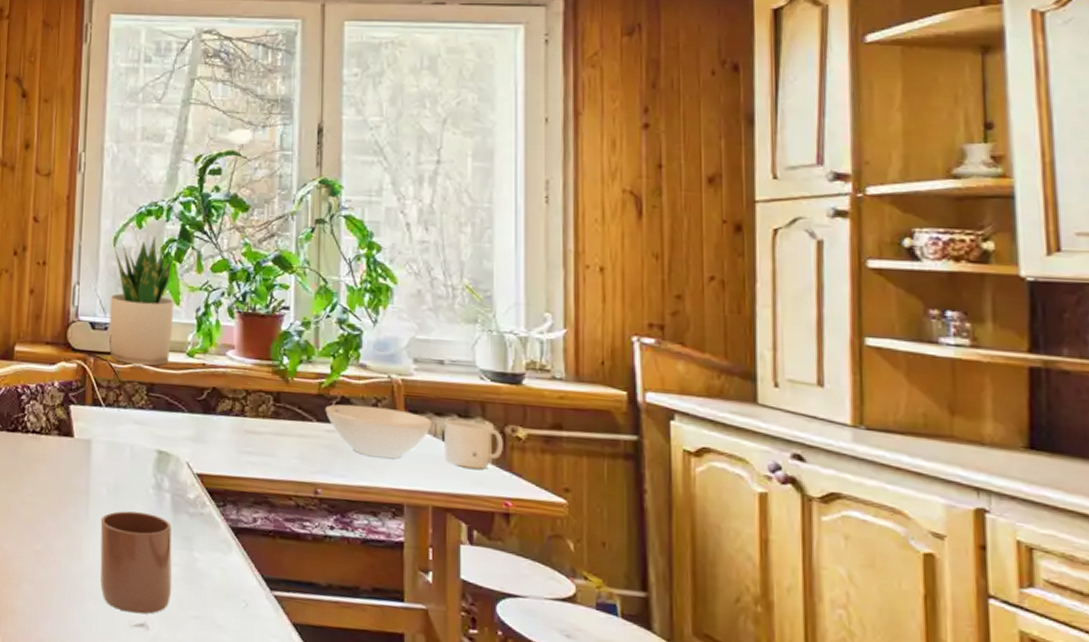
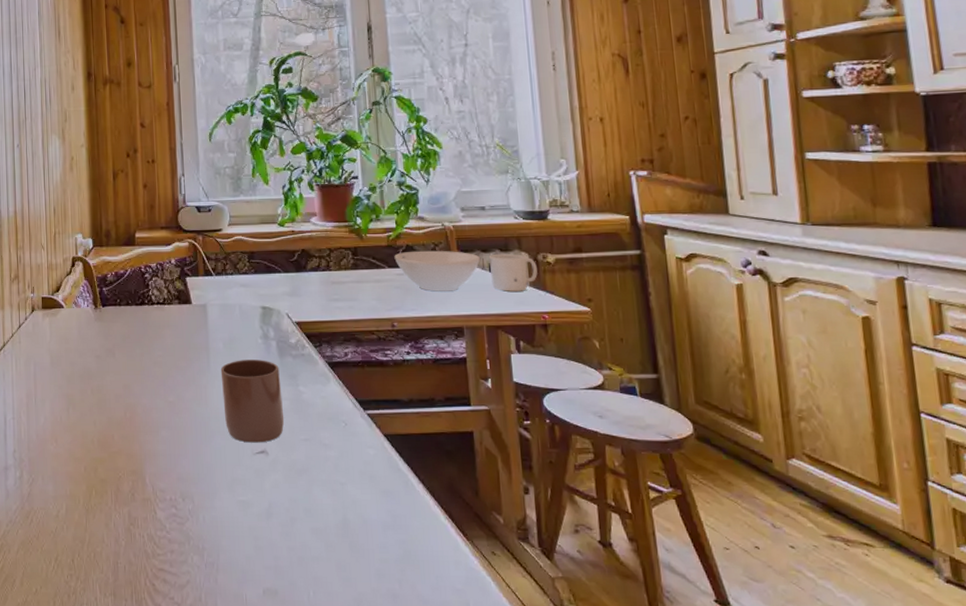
planter: present [108,237,174,366] -> none [211,129,265,238]

